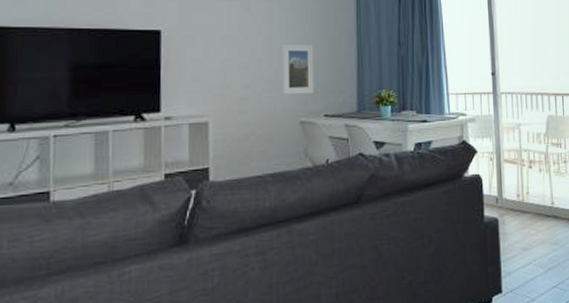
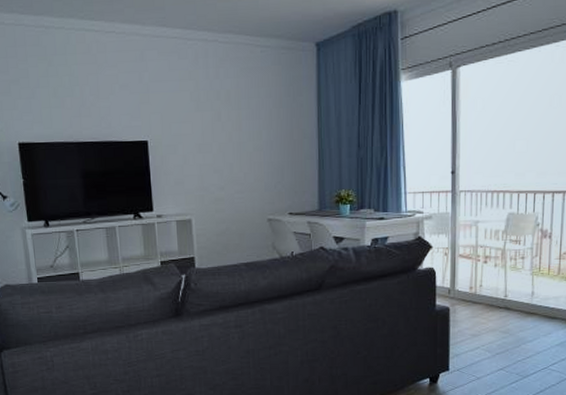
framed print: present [283,44,314,94] -> none [250,149,280,195]

